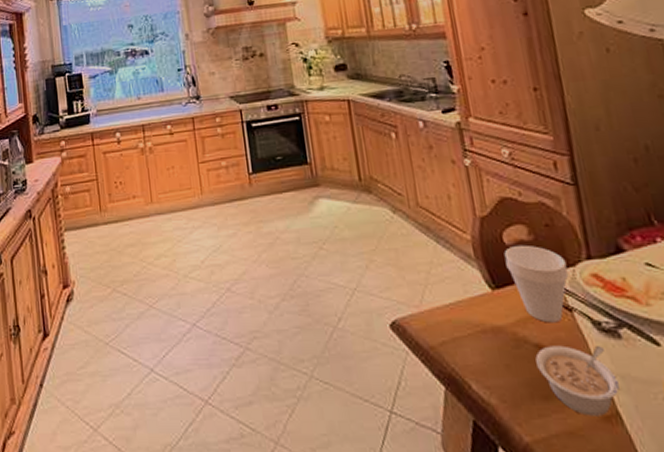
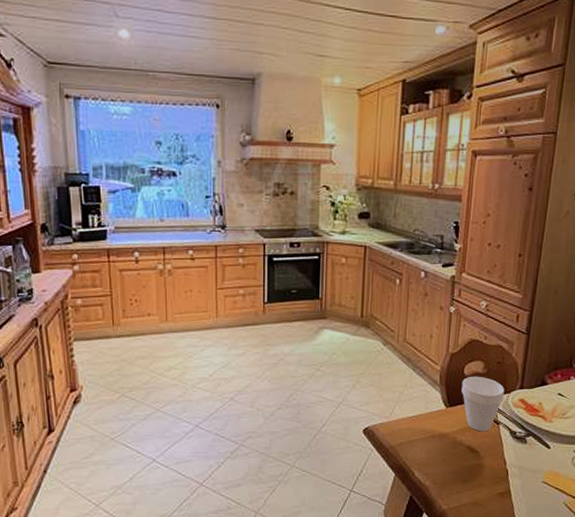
legume: present [535,345,620,416] -> none [464,447,516,493]

